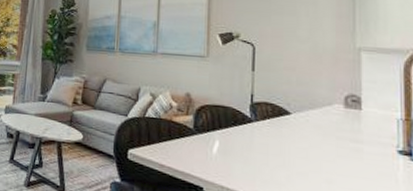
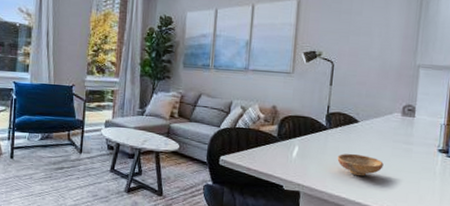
bowl: none [267,151,327,181] -> present [337,153,384,177]

